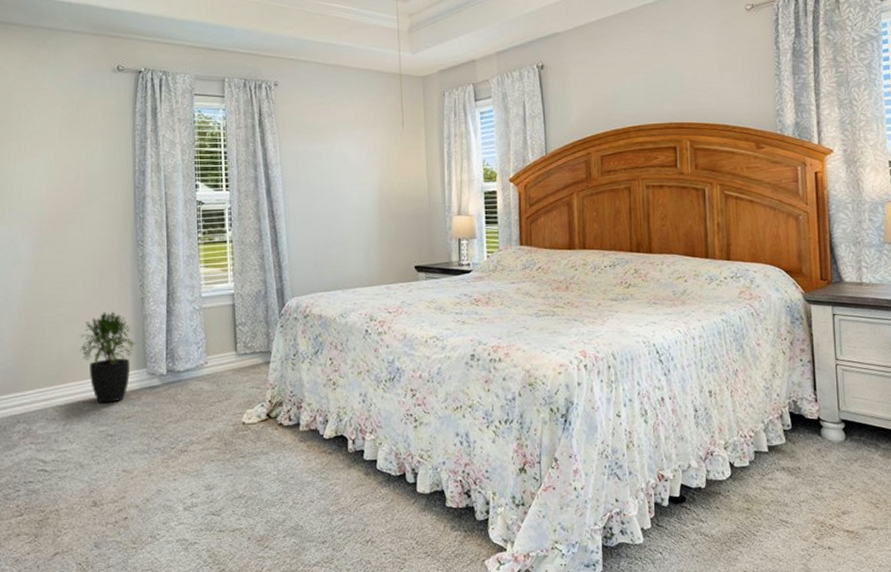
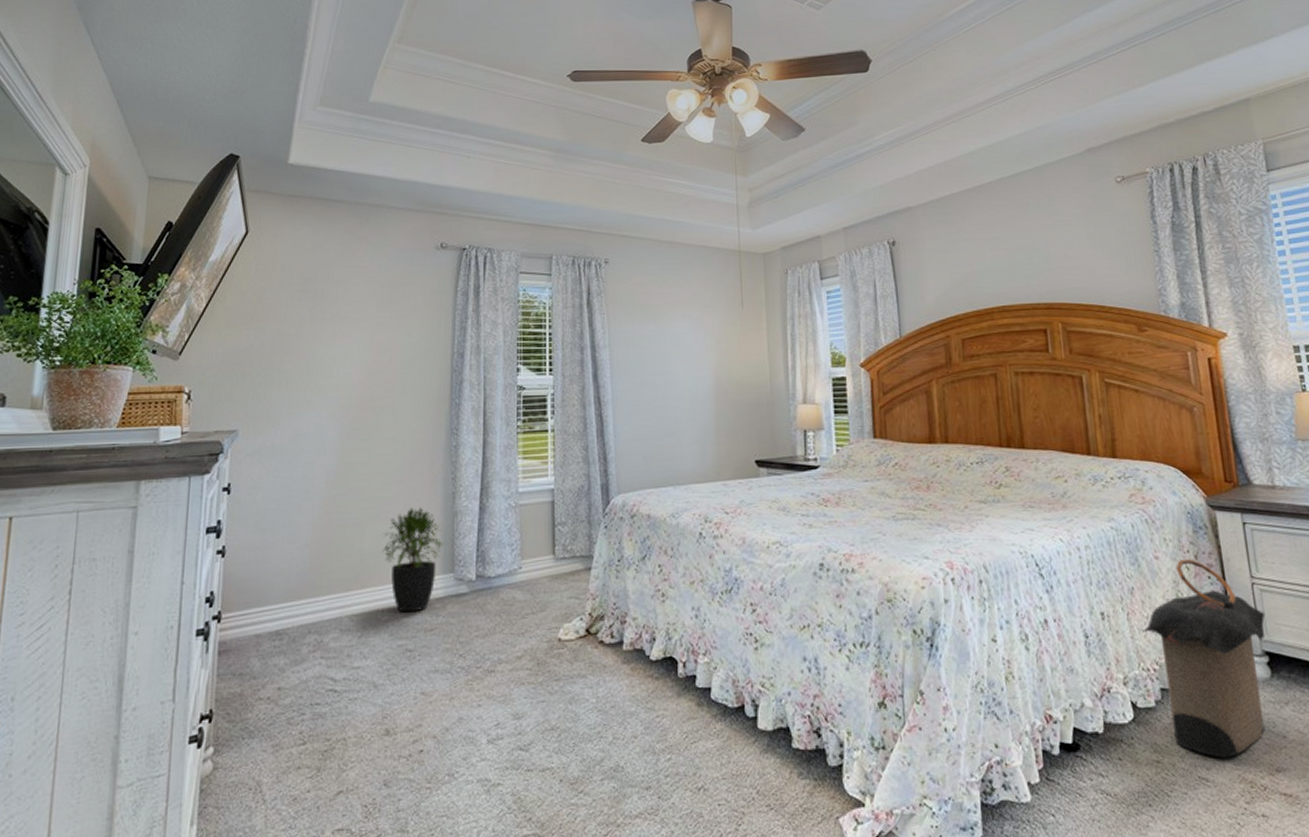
laundry hamper: none [741,344,845,505] -> present [1141,558,1266,758]

